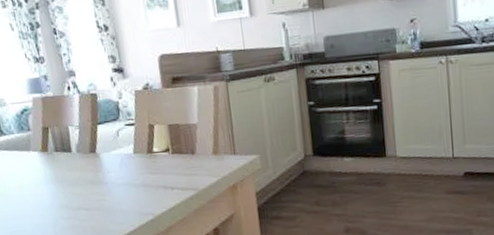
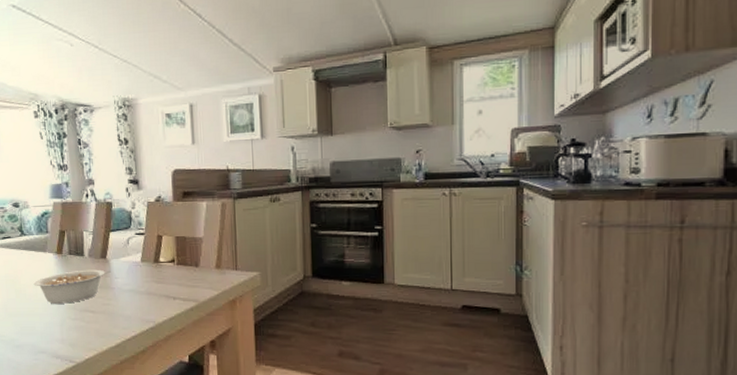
legume: none [19,165,102,205] -> present [33,269,111,304]

